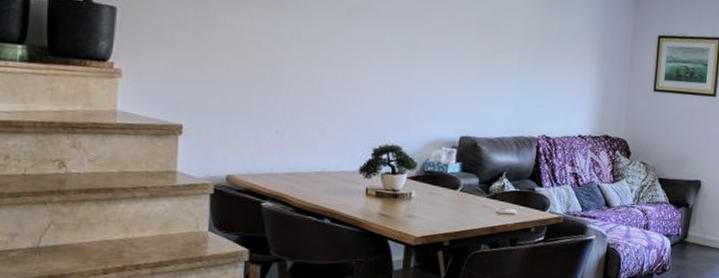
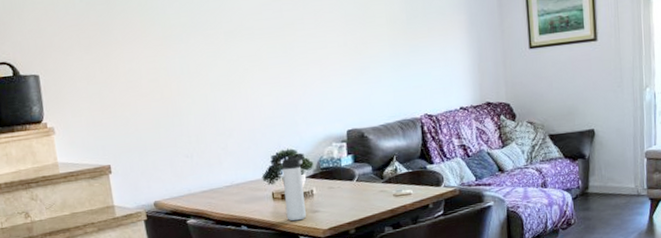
thermos bottle: none [377,151,410,223] -> present [282,153,307,221]

